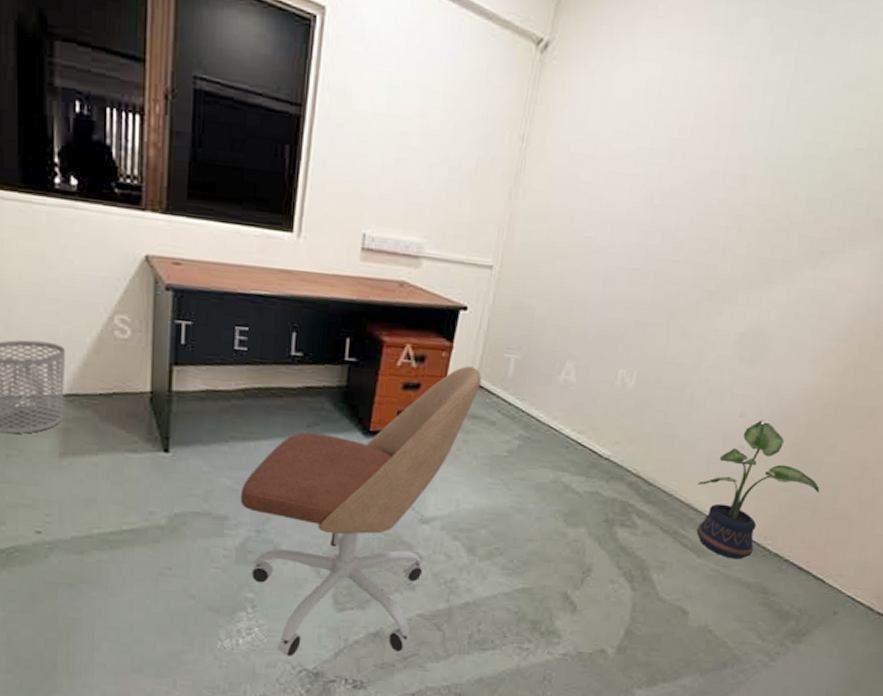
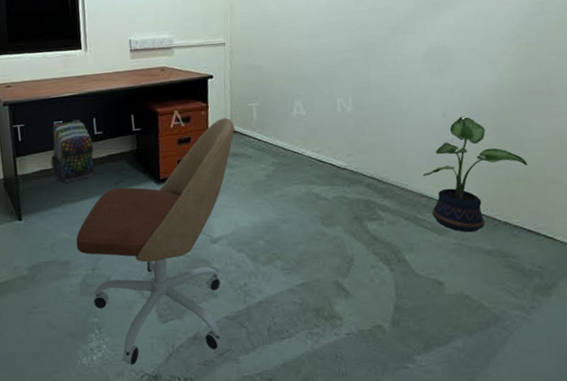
backpack: none [222,328,287,414] -> present [50,119,94,183]

